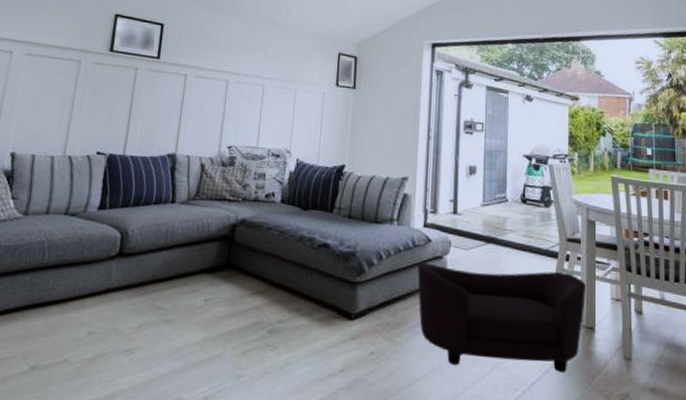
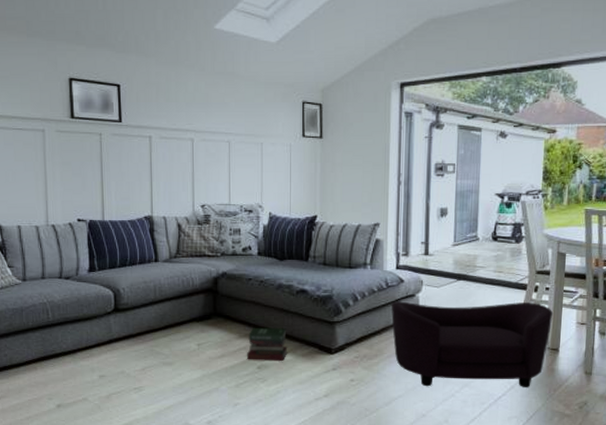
books: none [258,283,305,326] -> present [247,327,288,362]

